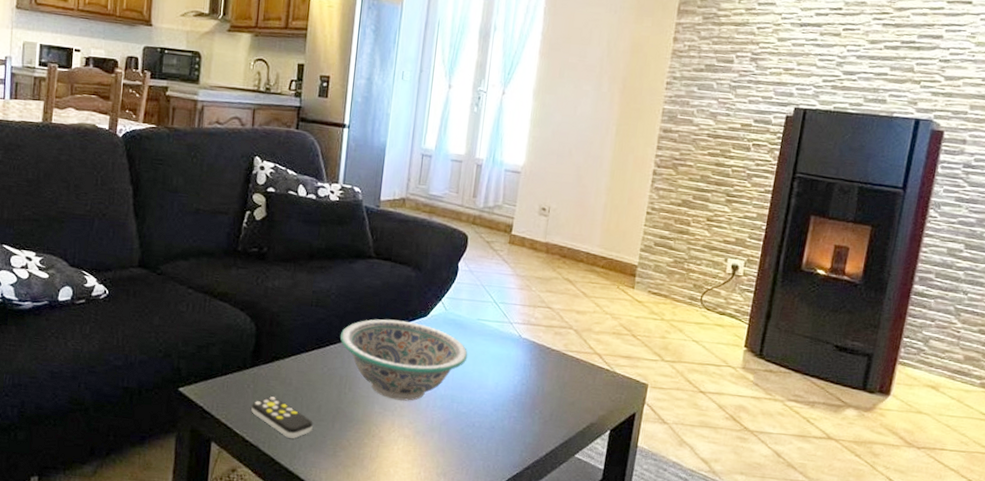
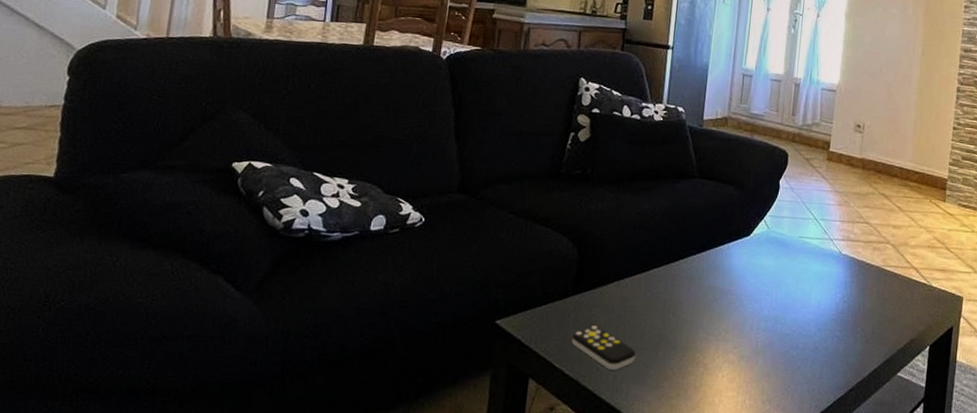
decorative bowl: present [340,319,468,401] -> none [664,239,791,324]

